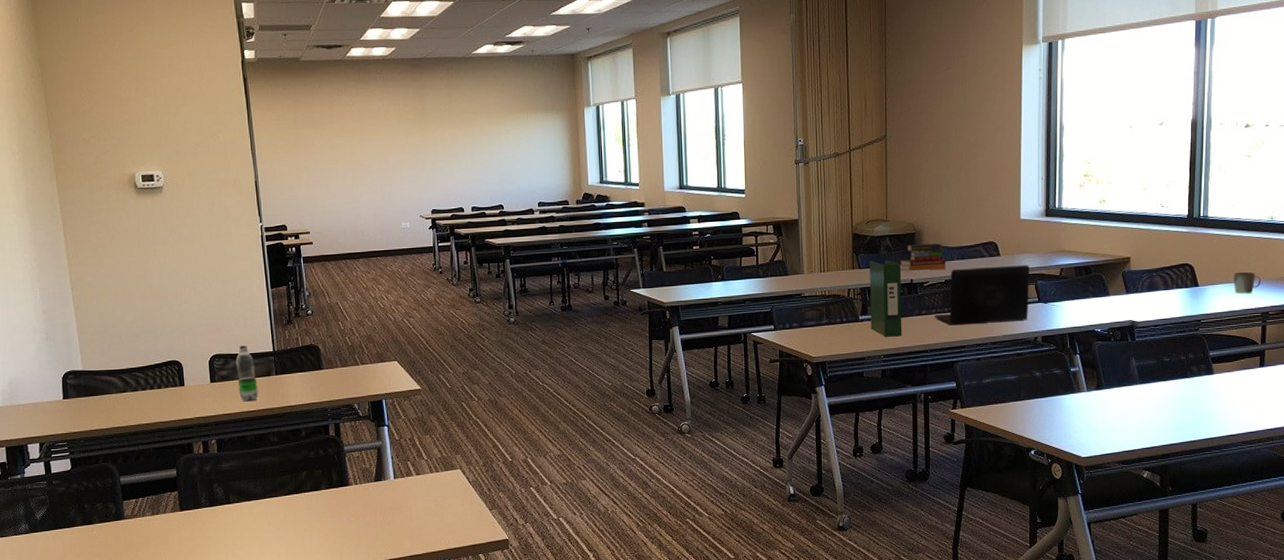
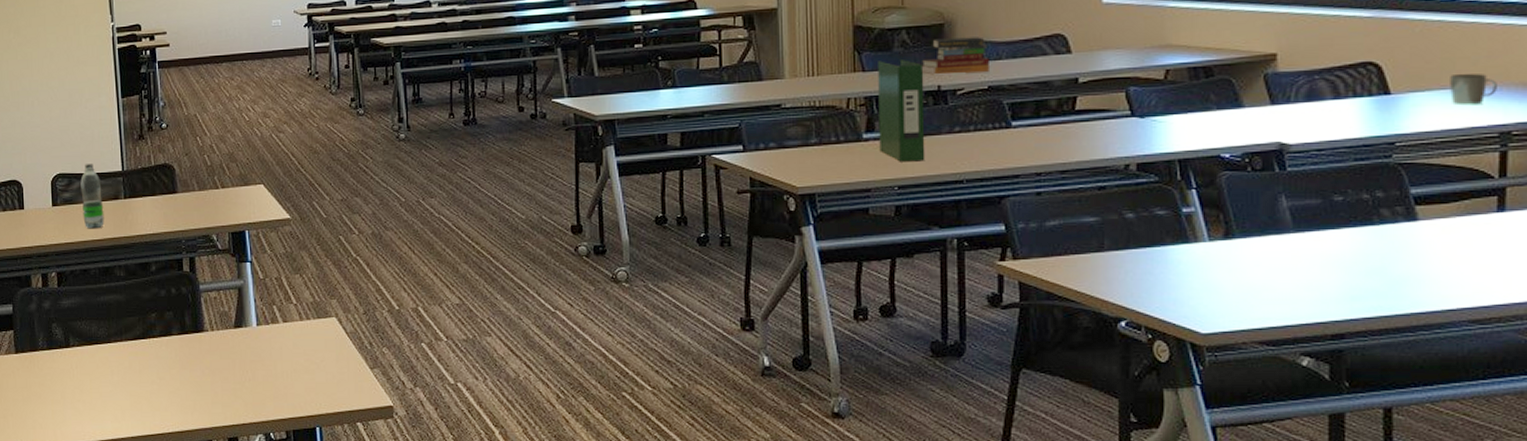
laptop: present [935,265,1029,326] -> none [973,65,1117,148]

